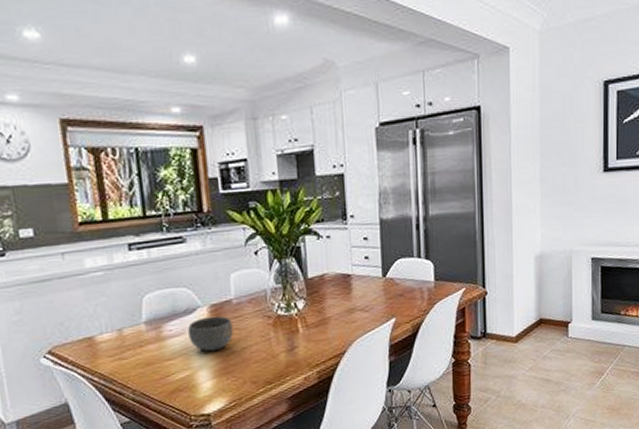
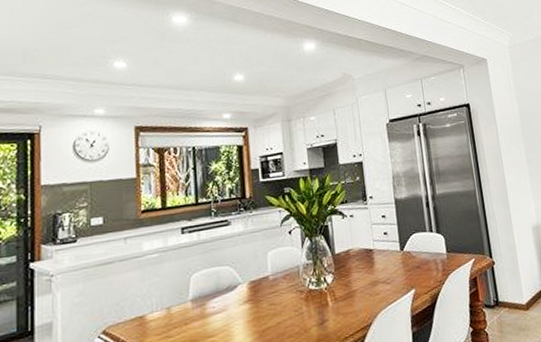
bowl: present [188,315,233,352] -> none [229,292,270,328]

